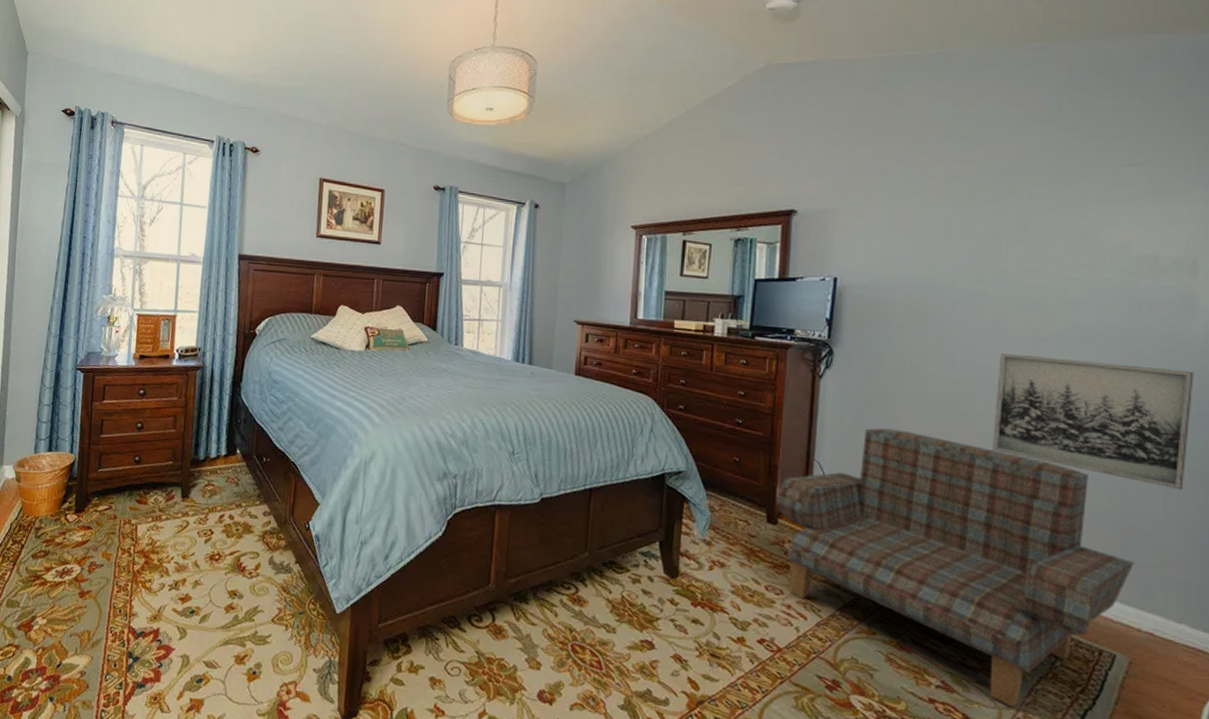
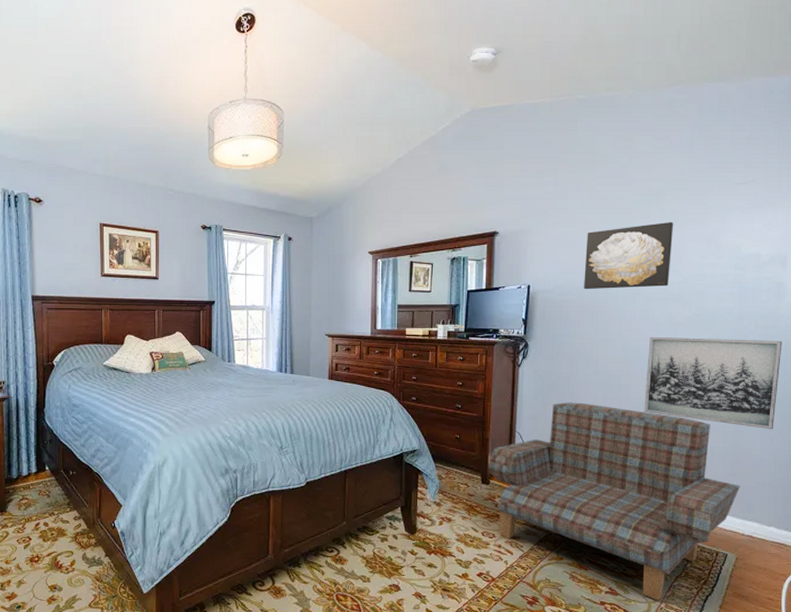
wall art: none [910,208,1035,291] -> present [584,221,674,290]

